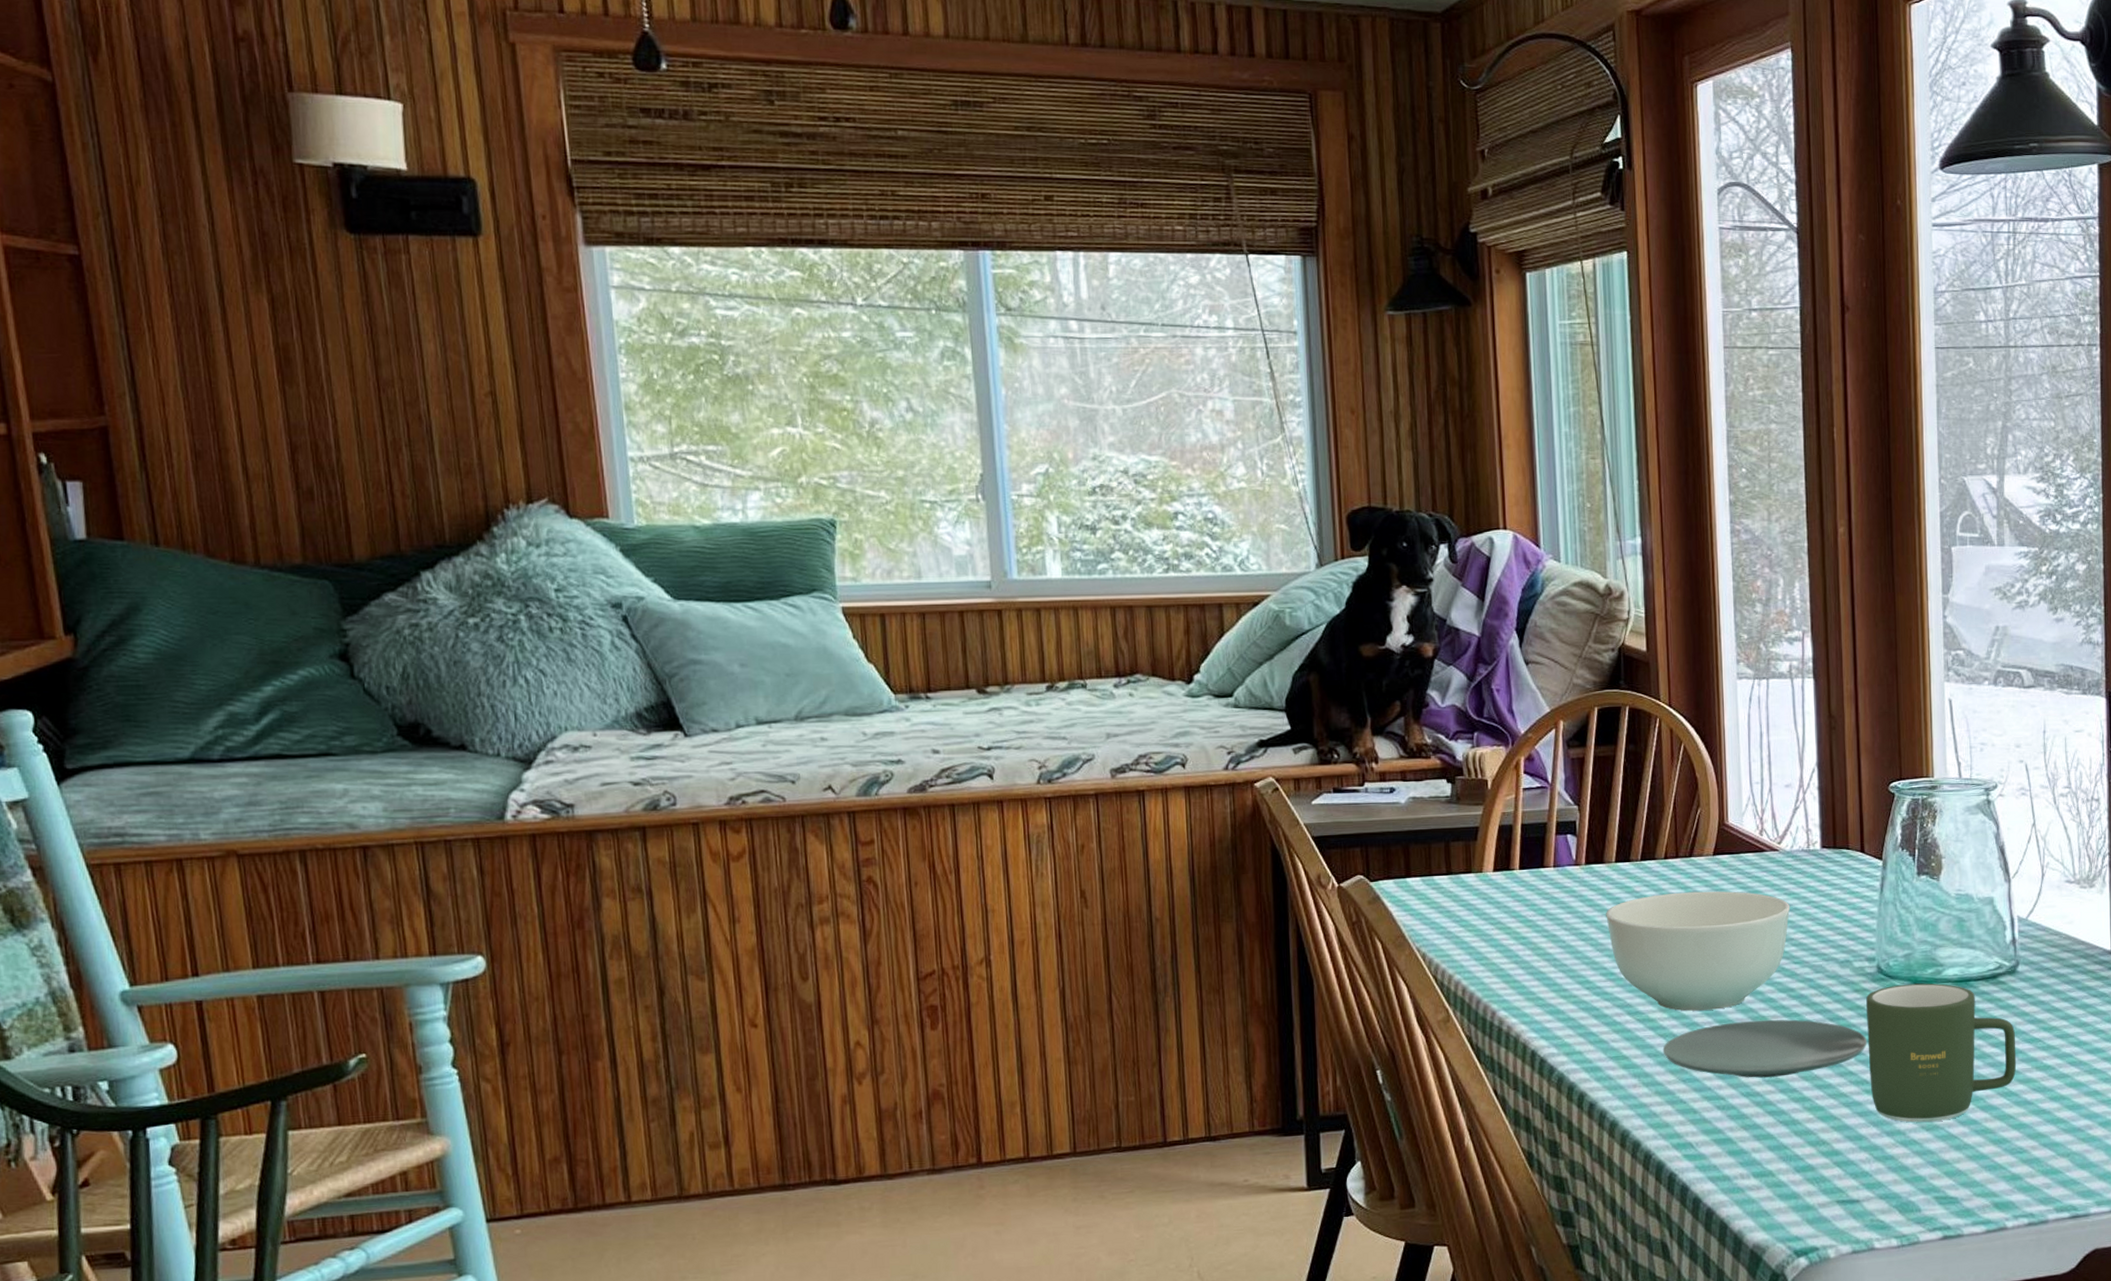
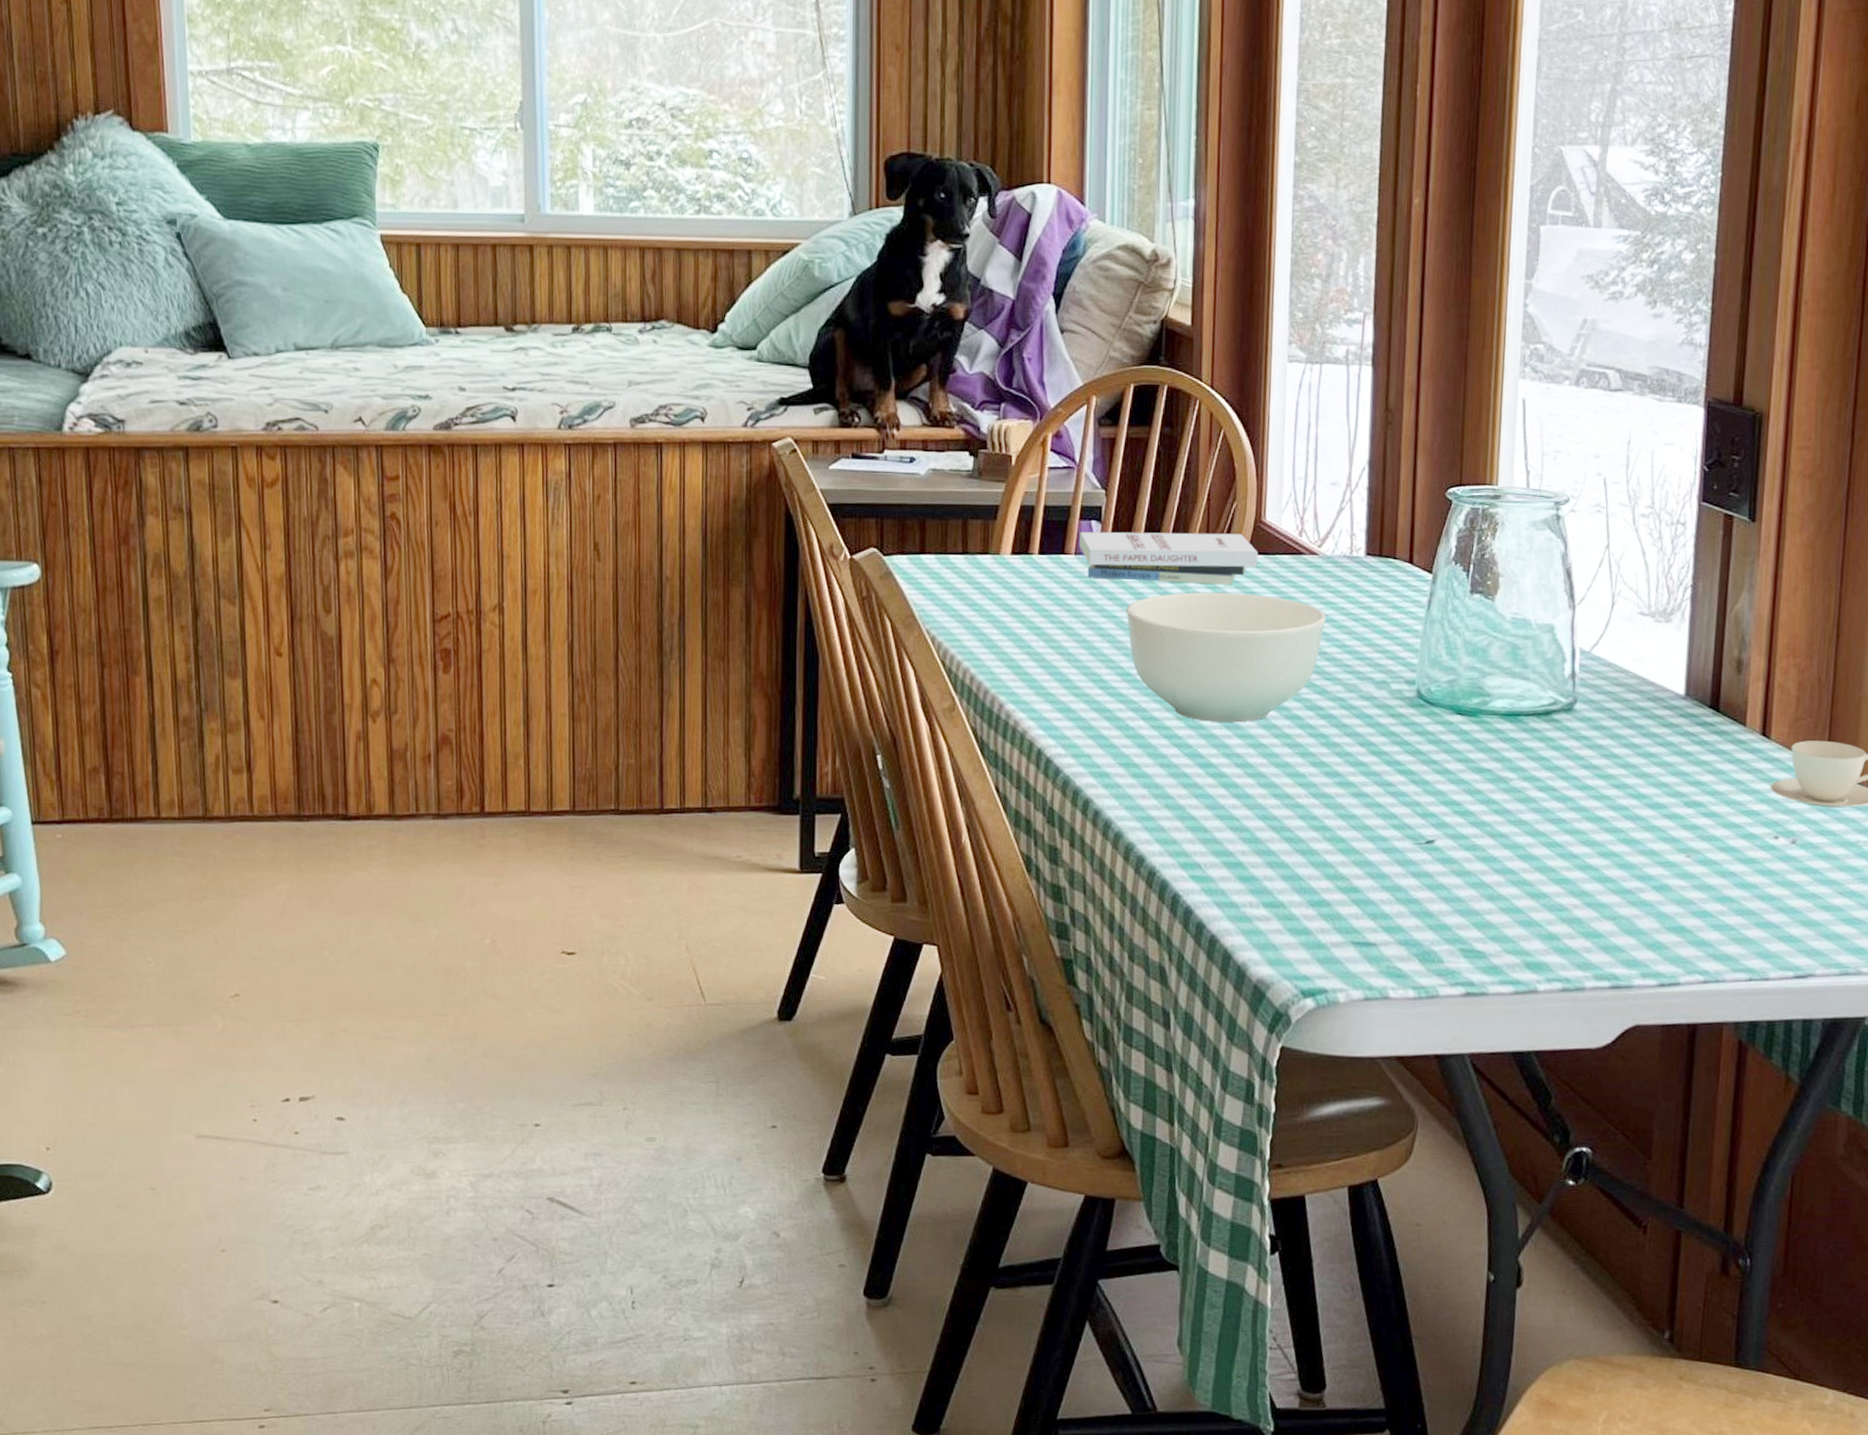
books: none [1557,837,1725,888] -> present [1079,531,1259,585]
plate: present [1662,1019,1868,1078] -> none [1176,737,1400,802]
mug: present [1866,983,2017,1123] -> none [1398,713,1566,867]

